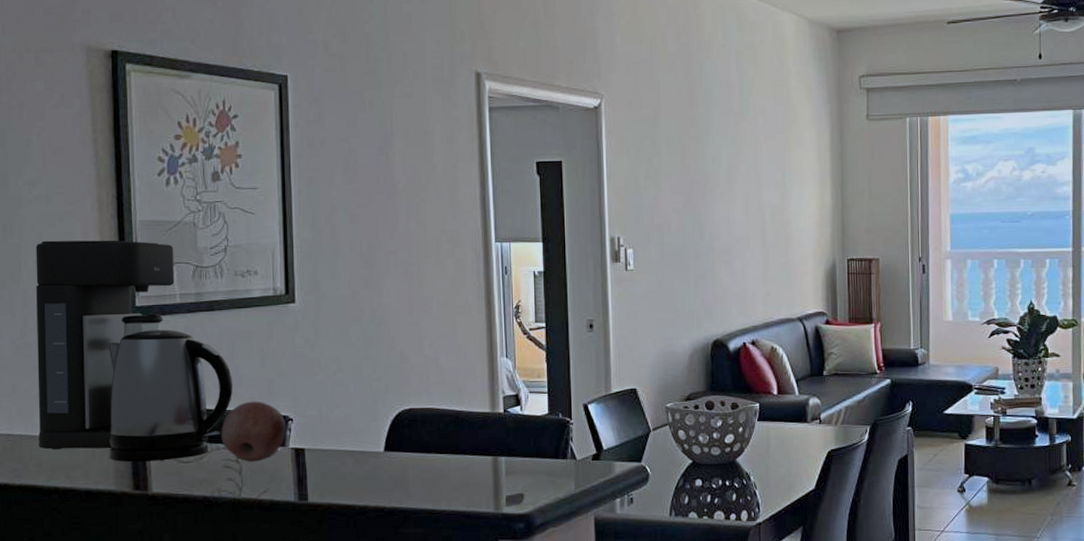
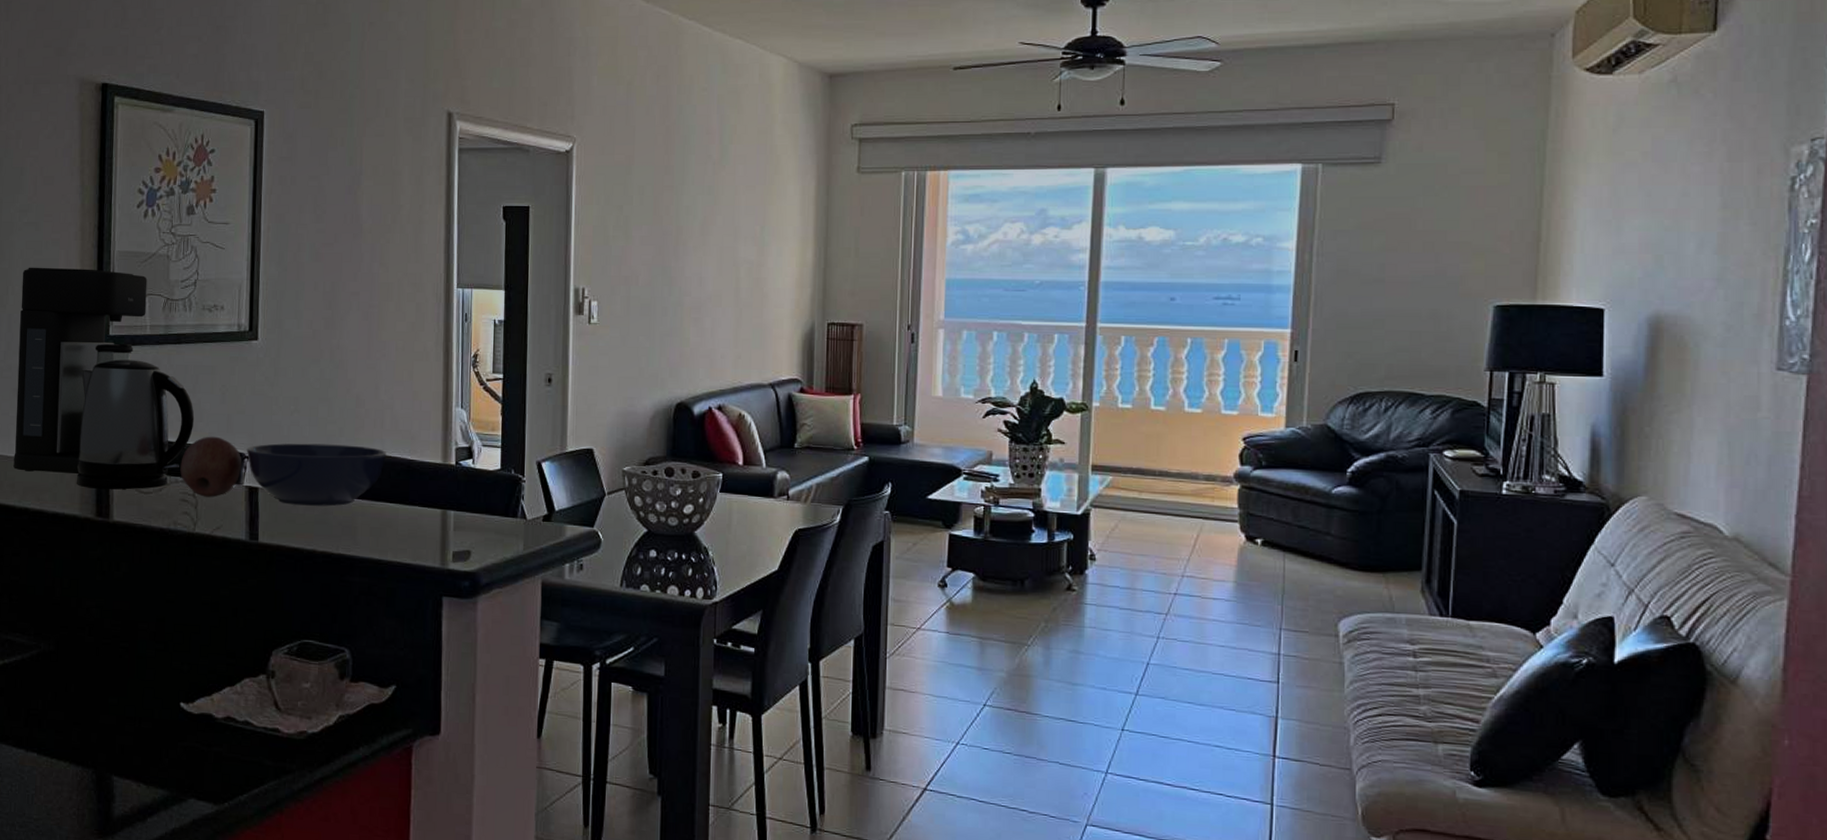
bowl: none [290,400,435,463] -> present [246,443,387,507]

